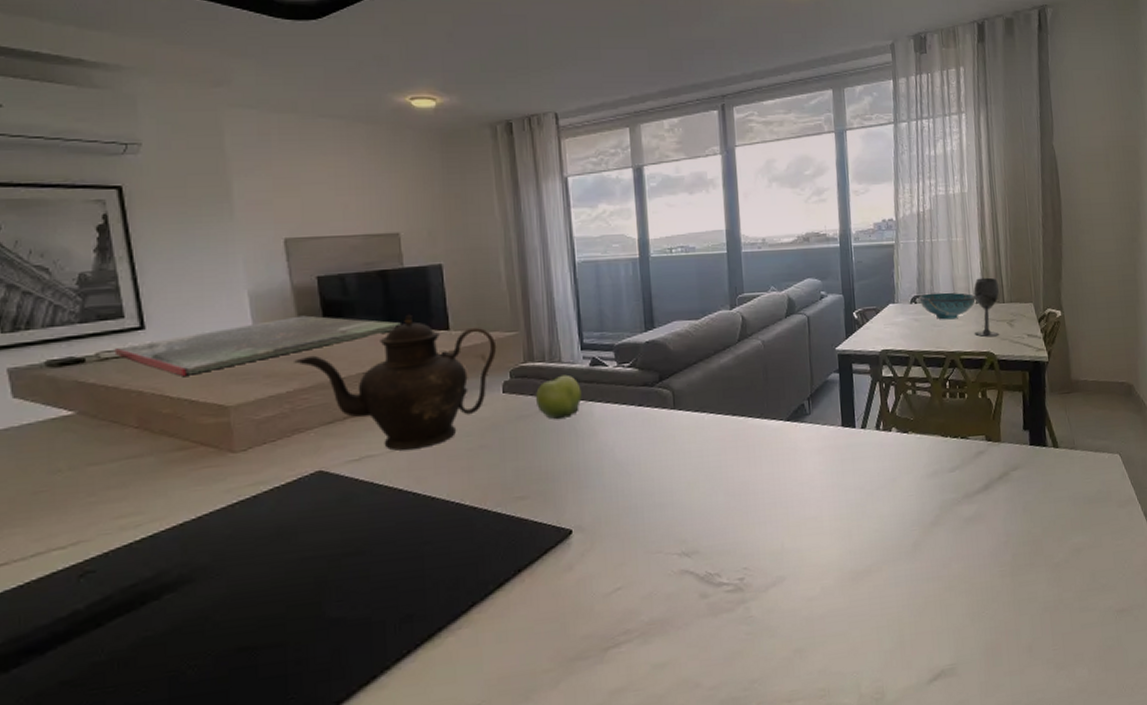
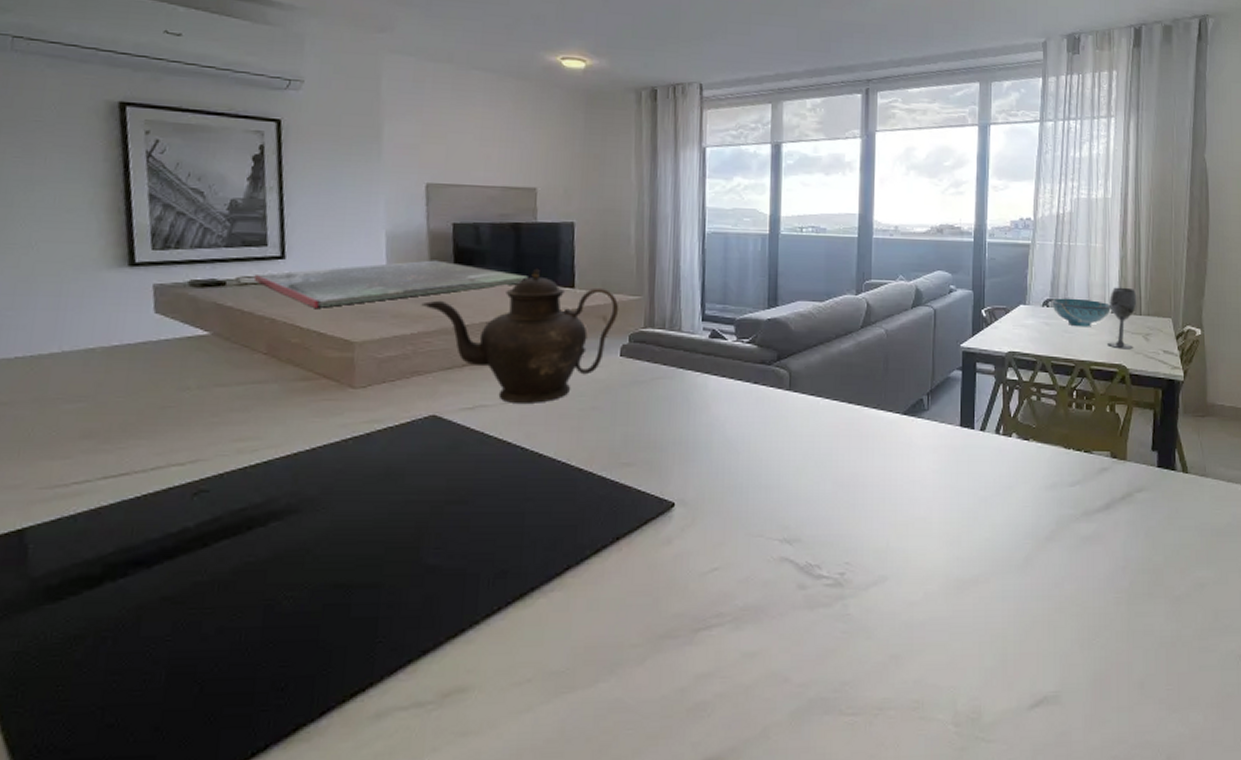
fruit: present [535,374,582,420] -> none [651,344,698,389]

